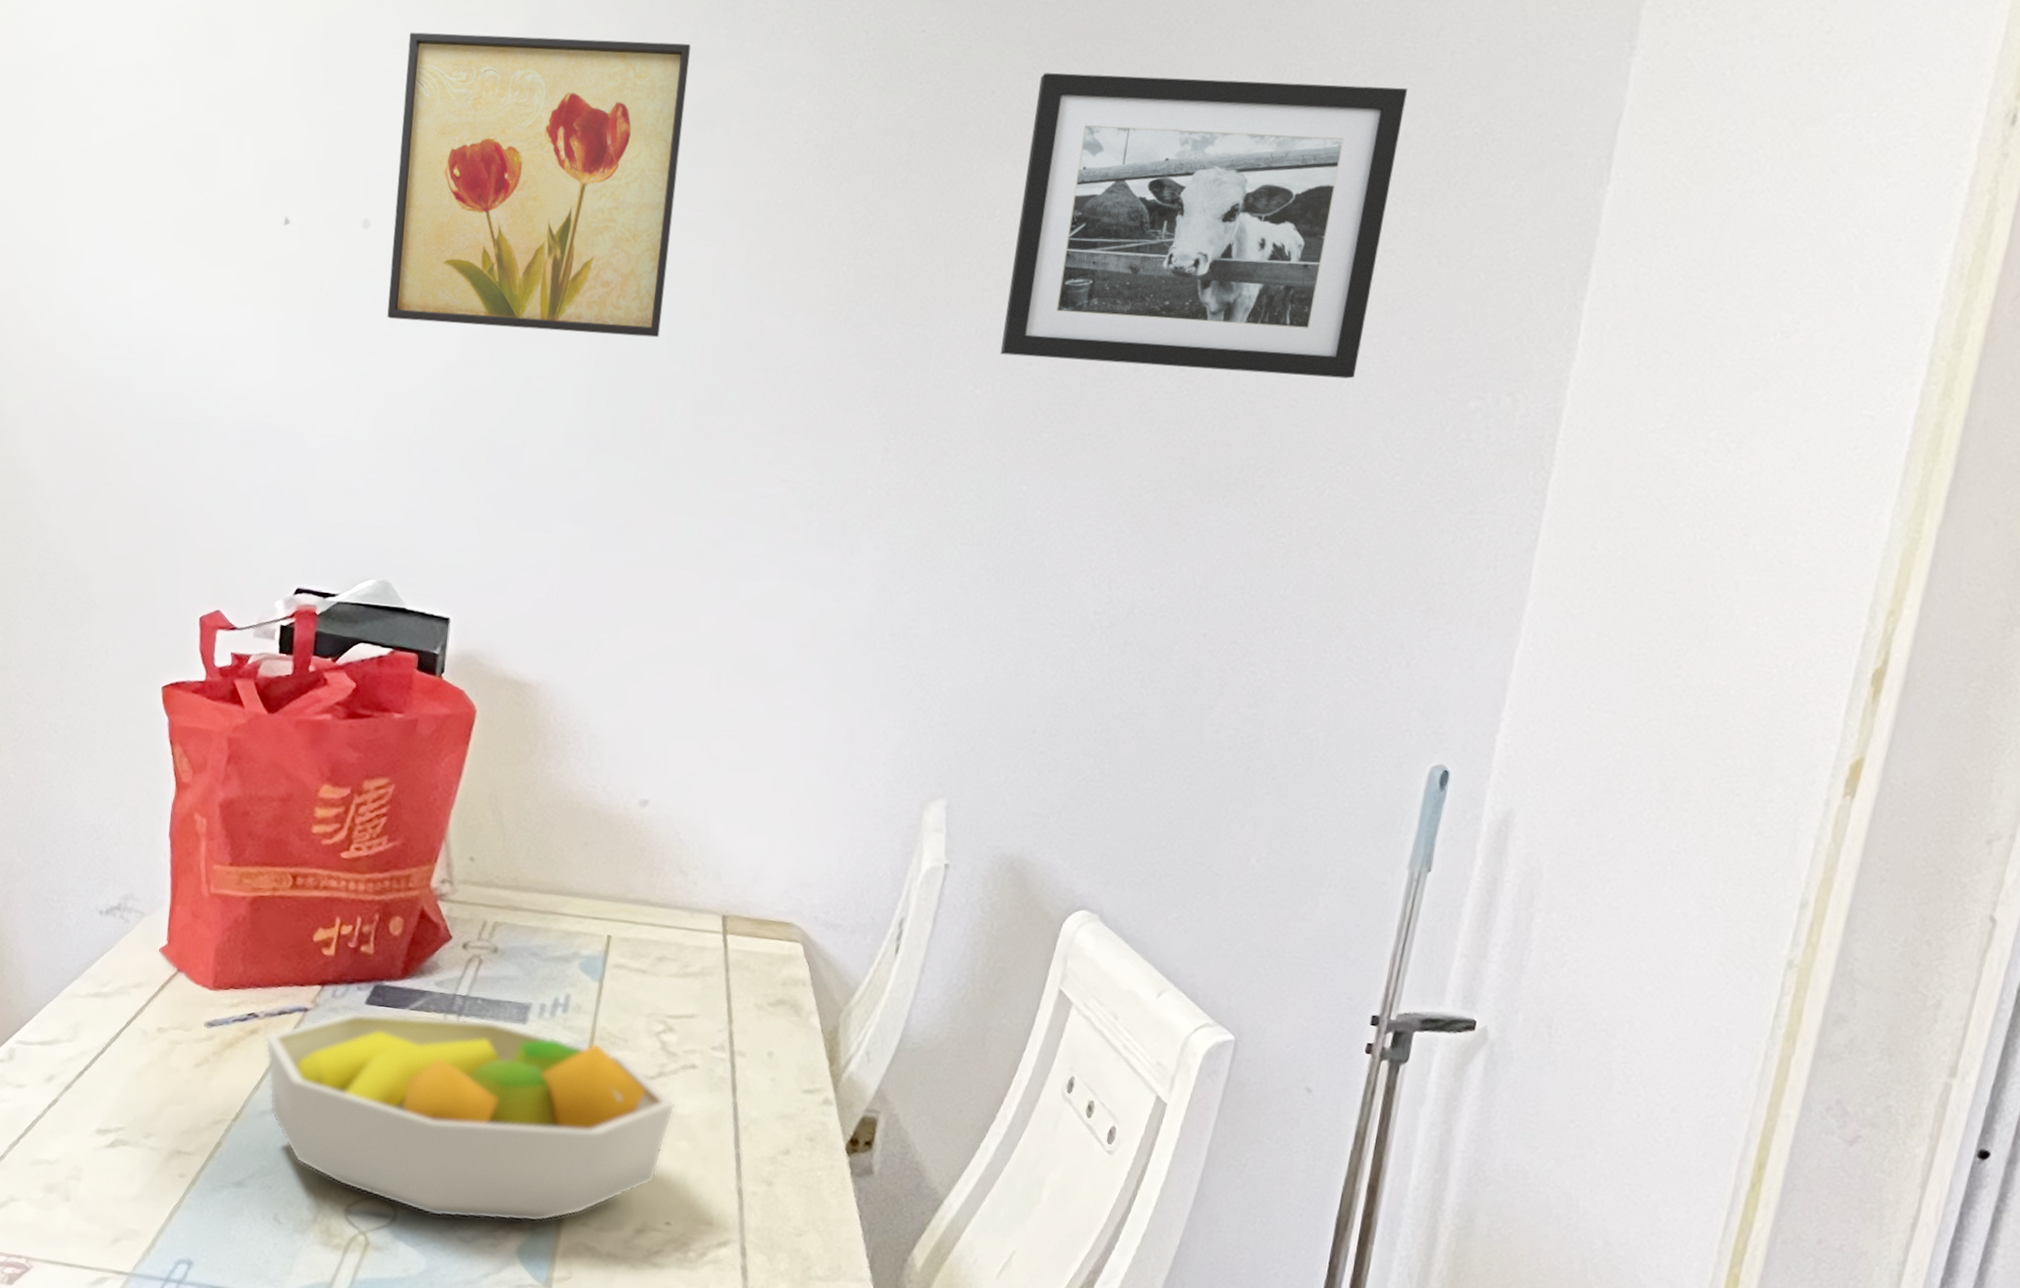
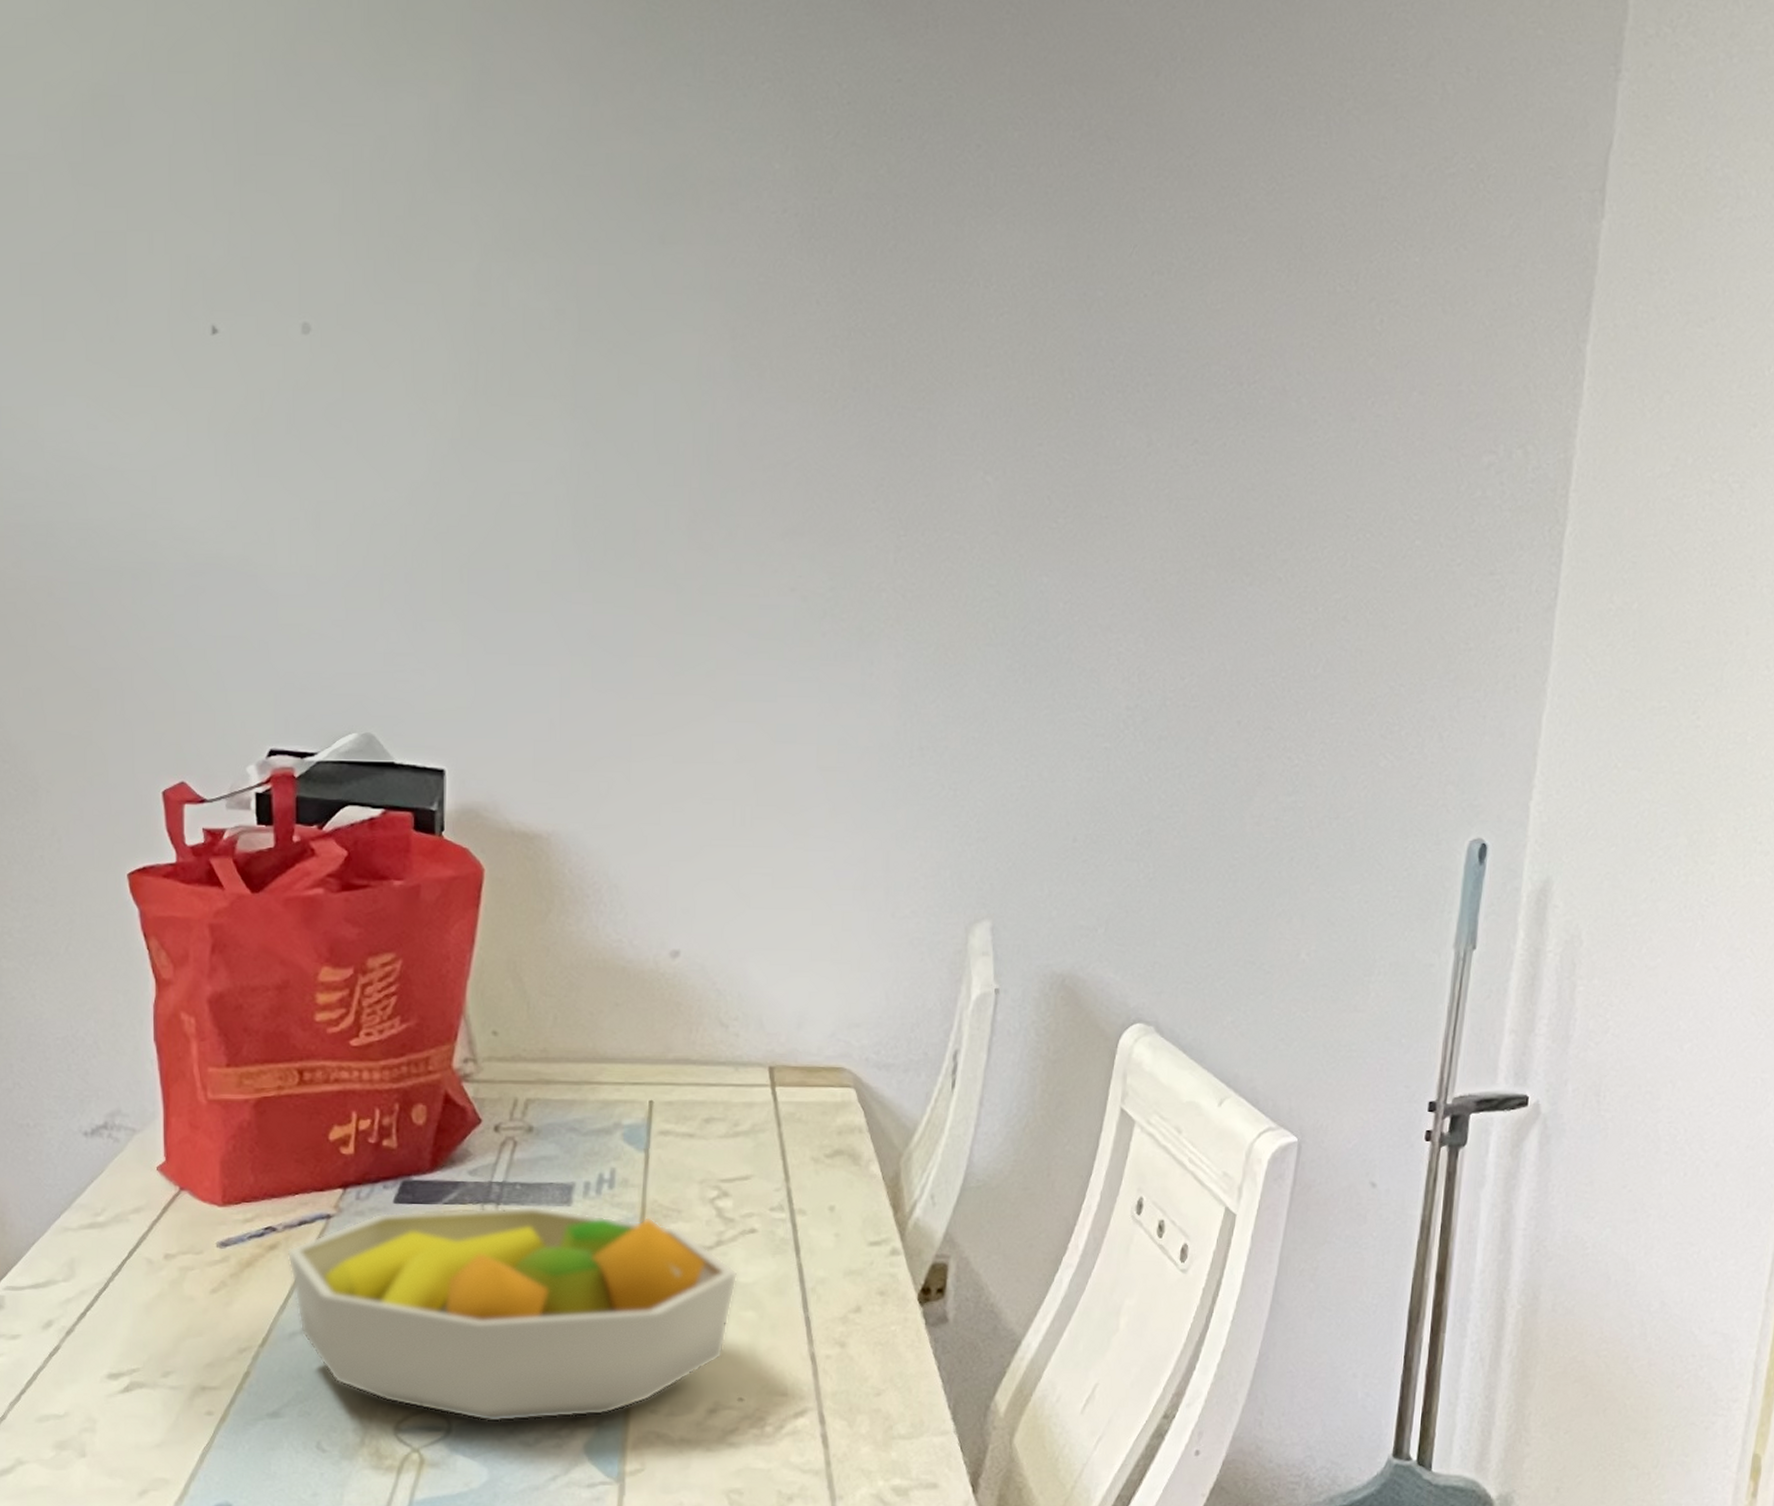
wall art: present [387,32,691,338] -> none [333,103,651,440]
picture frame: present [1000,73,1407,379] -> none [1008,121,1401,440]

